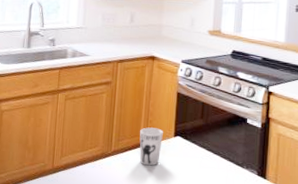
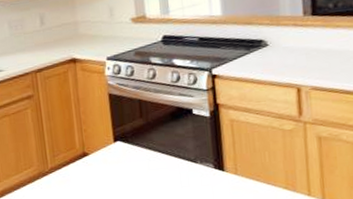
cup: present [139,127,163,166] -> none [75,136,103,178]

